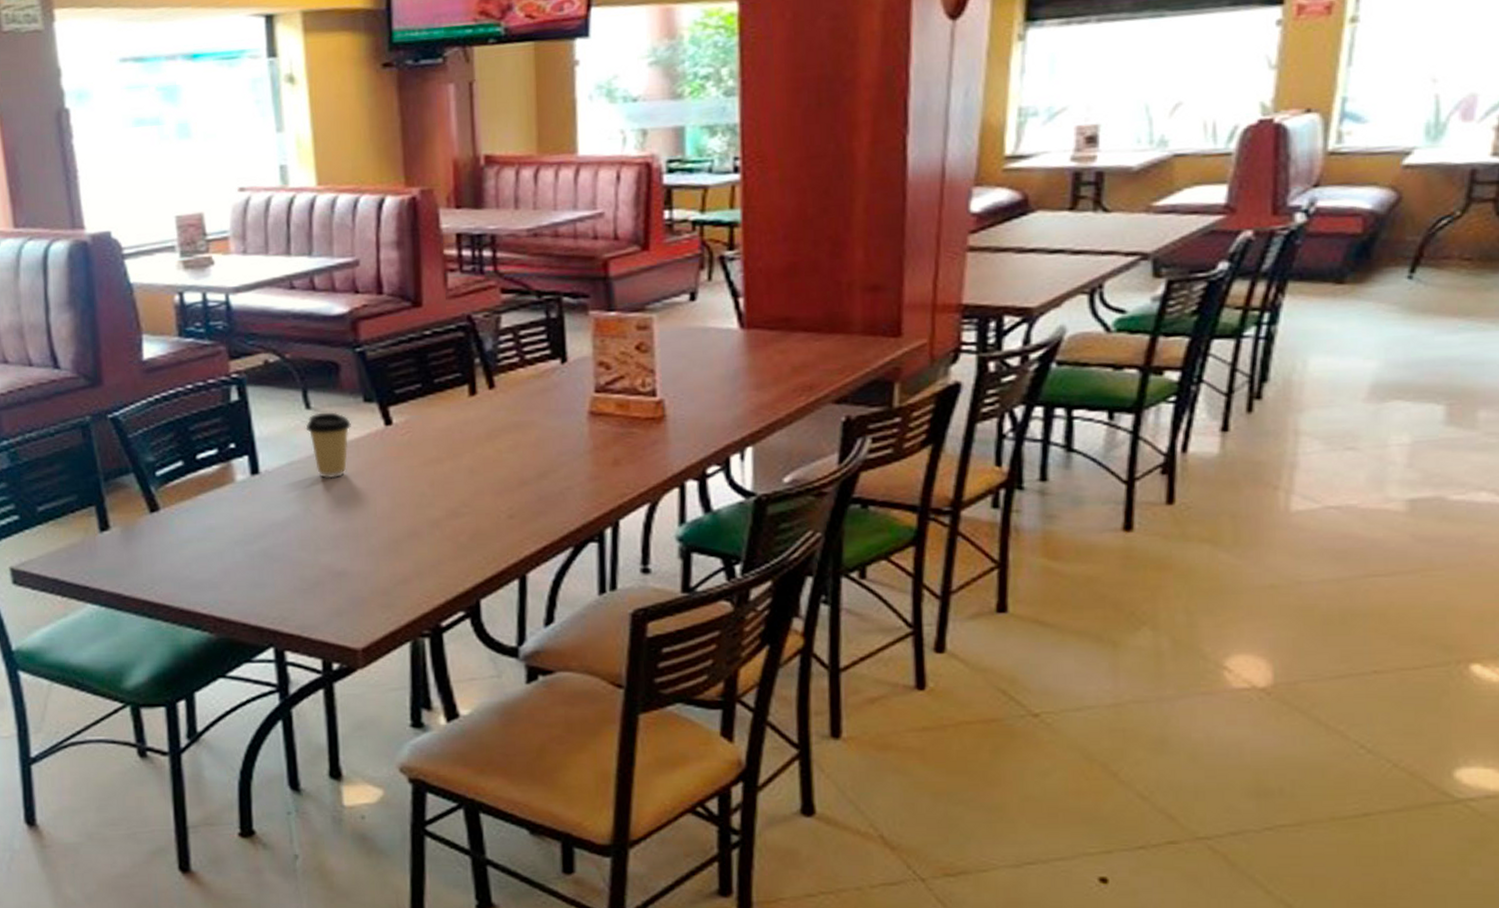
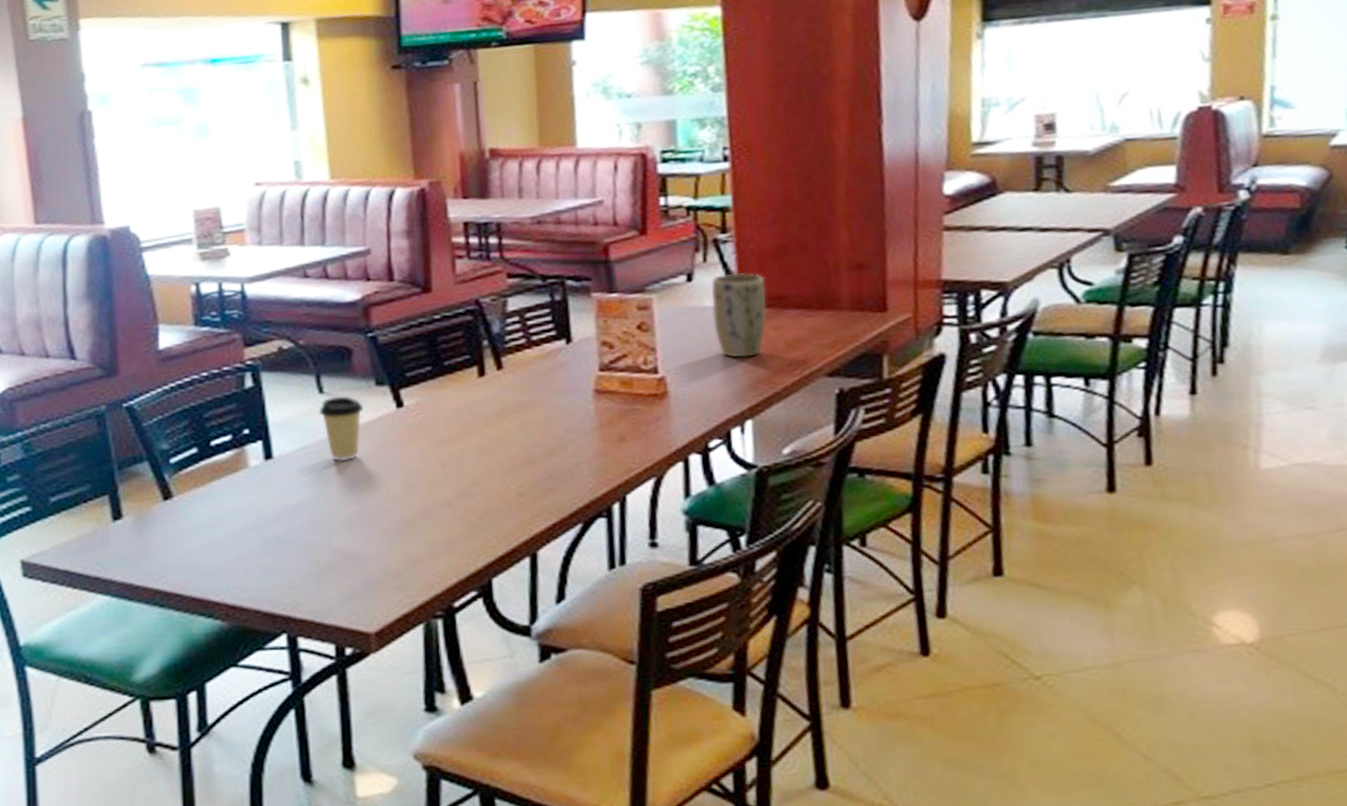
plant pot: none [715,292,774,382] -> present [711,272,767,358]

